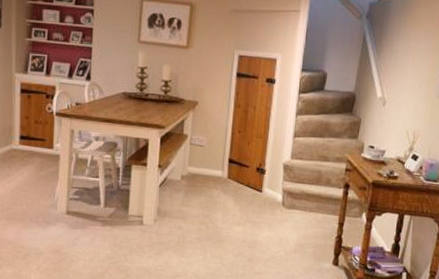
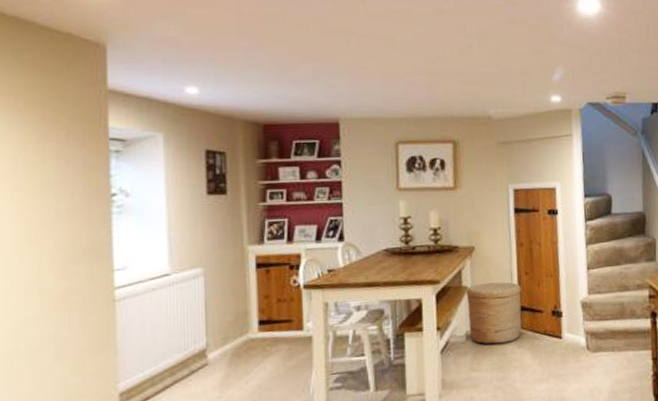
basket: none [184,134,233,188] -> present [465,282,522,345]

